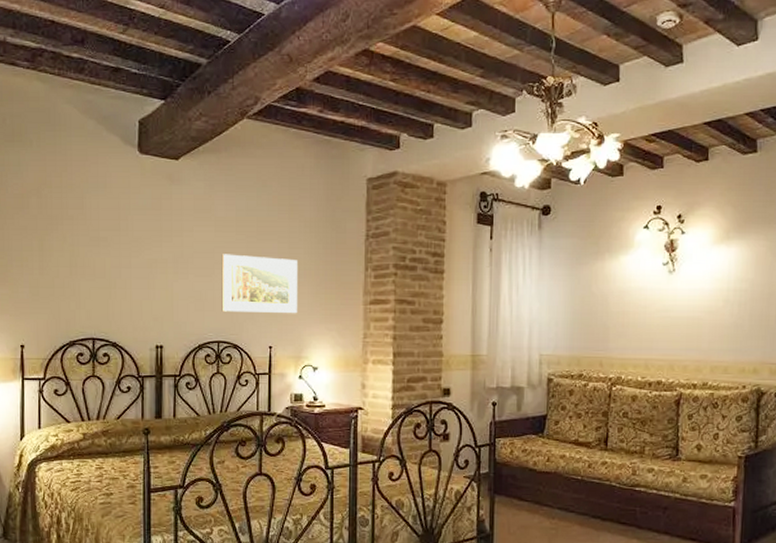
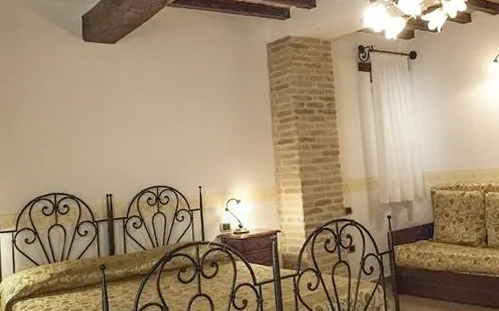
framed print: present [221,254,297,314] -> none [154,113,220,162]

